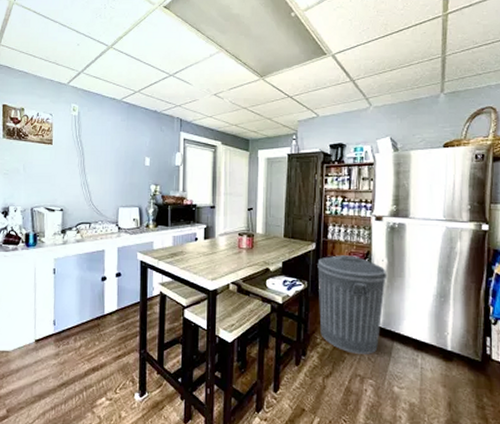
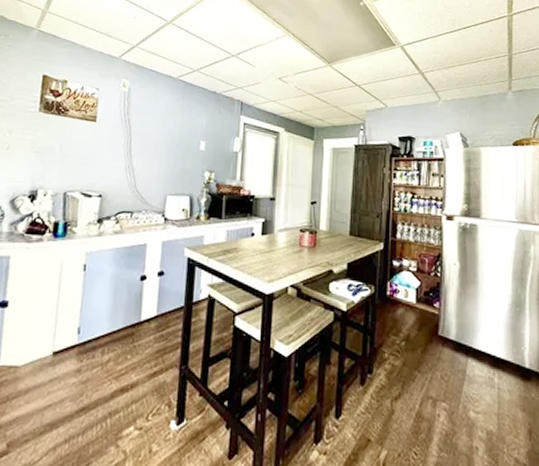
trash can: present [317,255,388,354] -> none [385,257,460,372]

